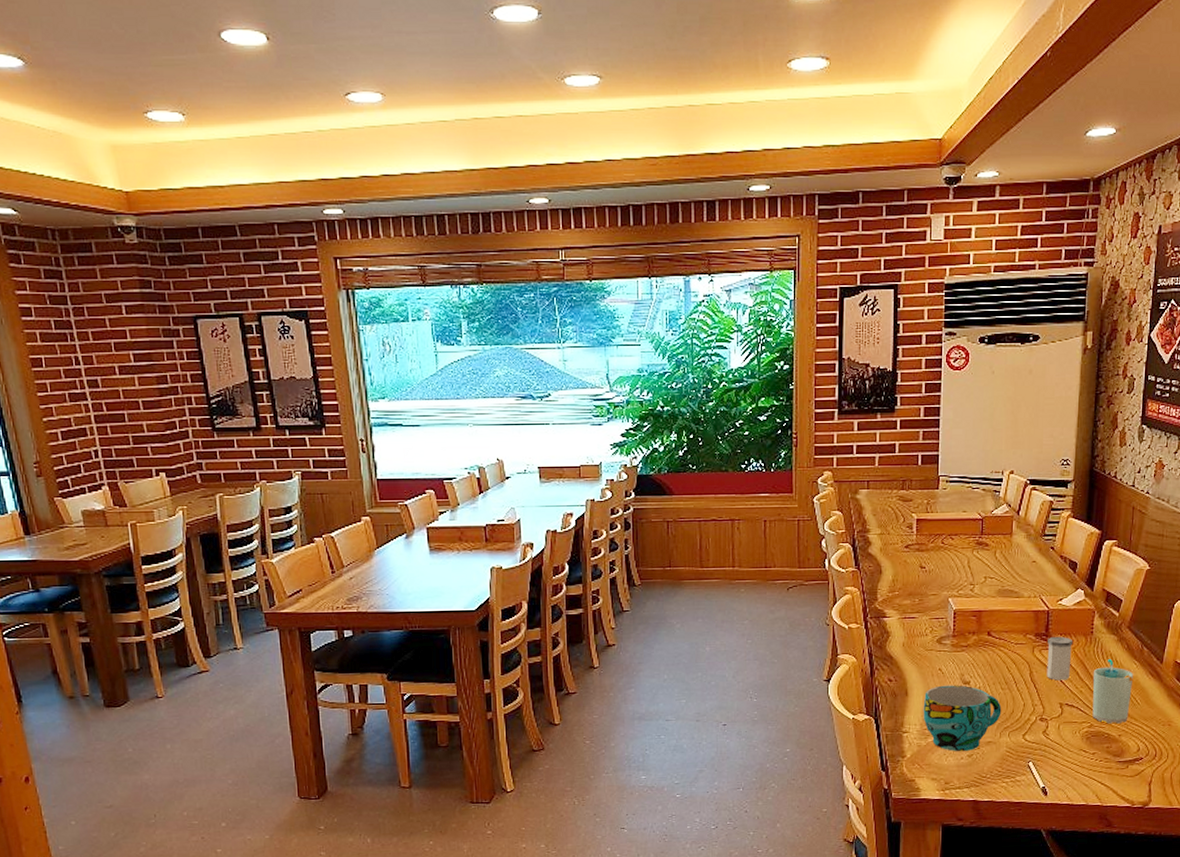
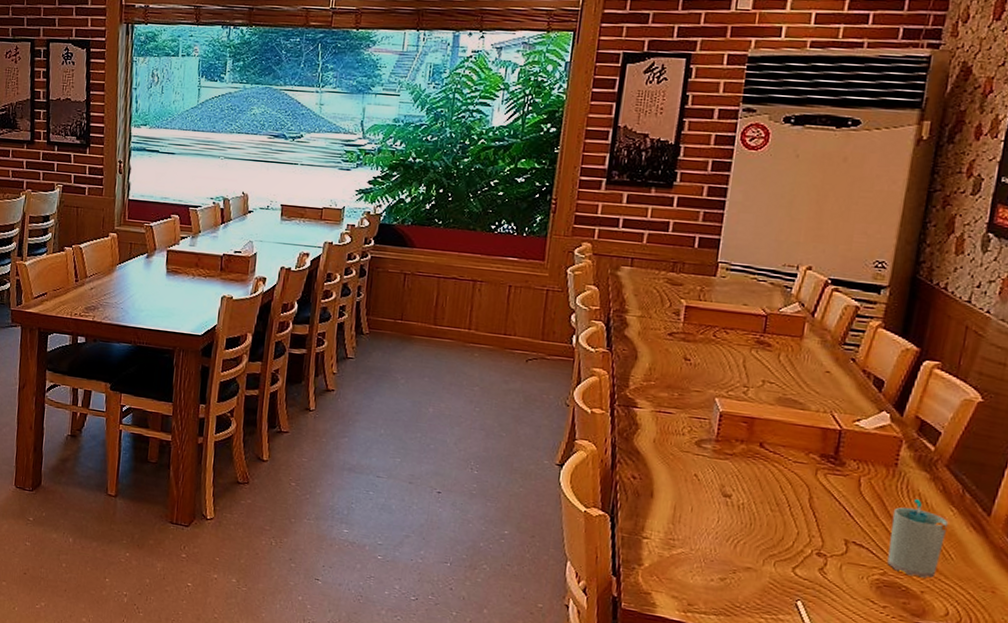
cup: present [923,685,1002,751] -> none [669,493,769,574]
salt shaker: present [1046,636,1073,681] -> none [830,460,870,515]

